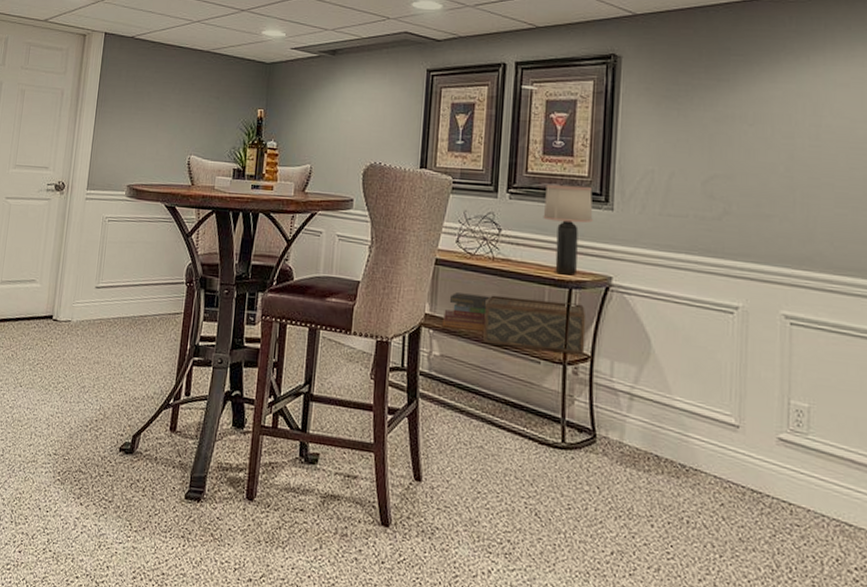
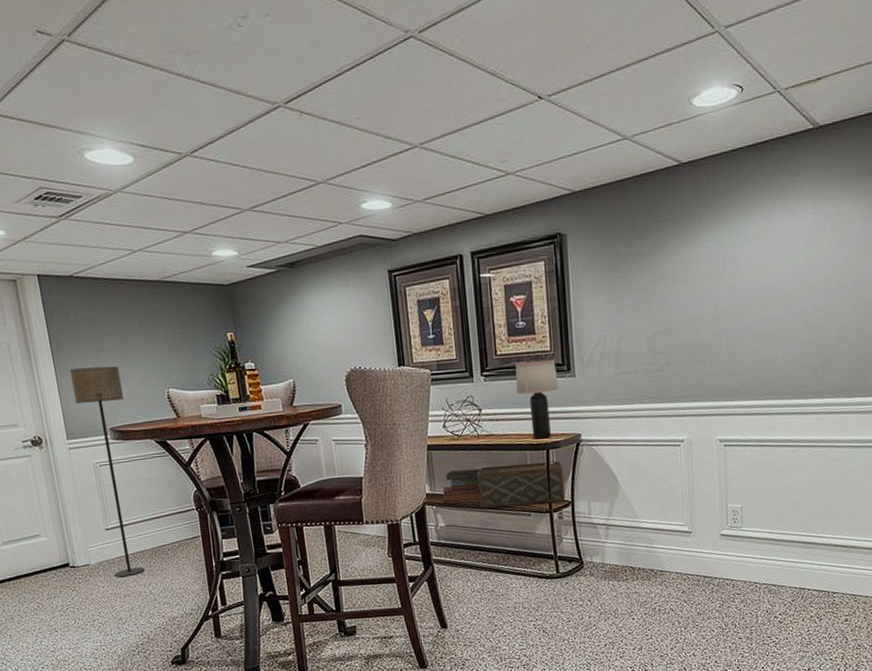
floor lamp: none [90,122,151,343] -> present [69,366,145,578]

